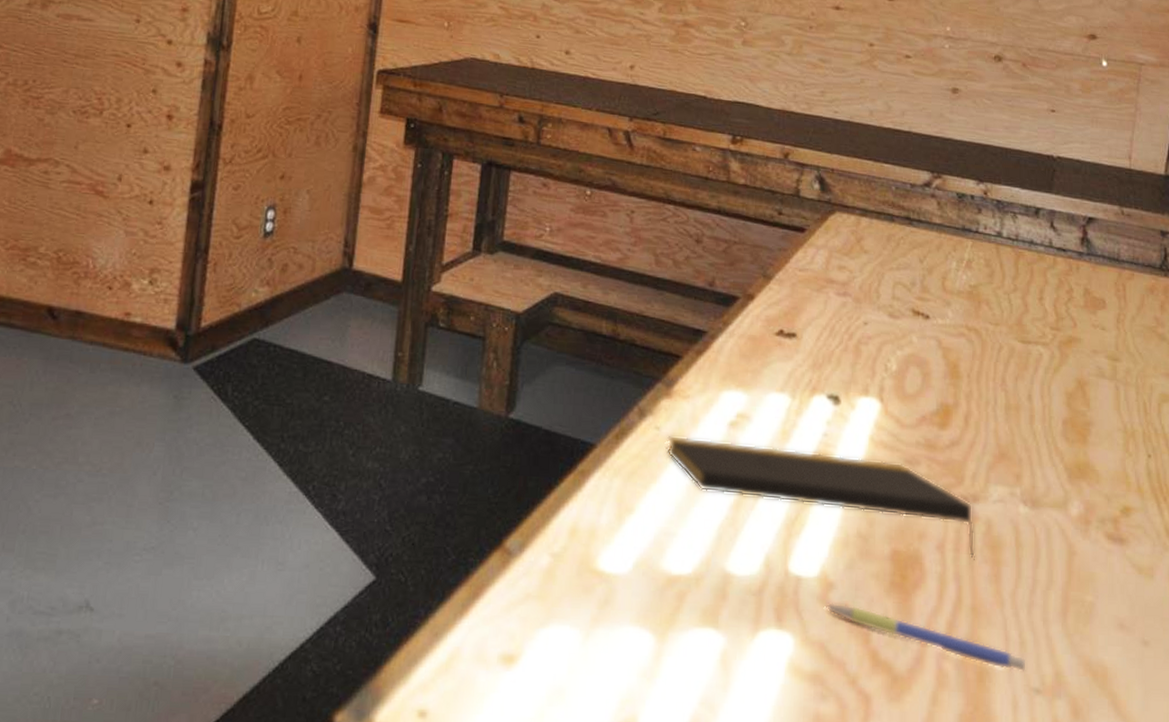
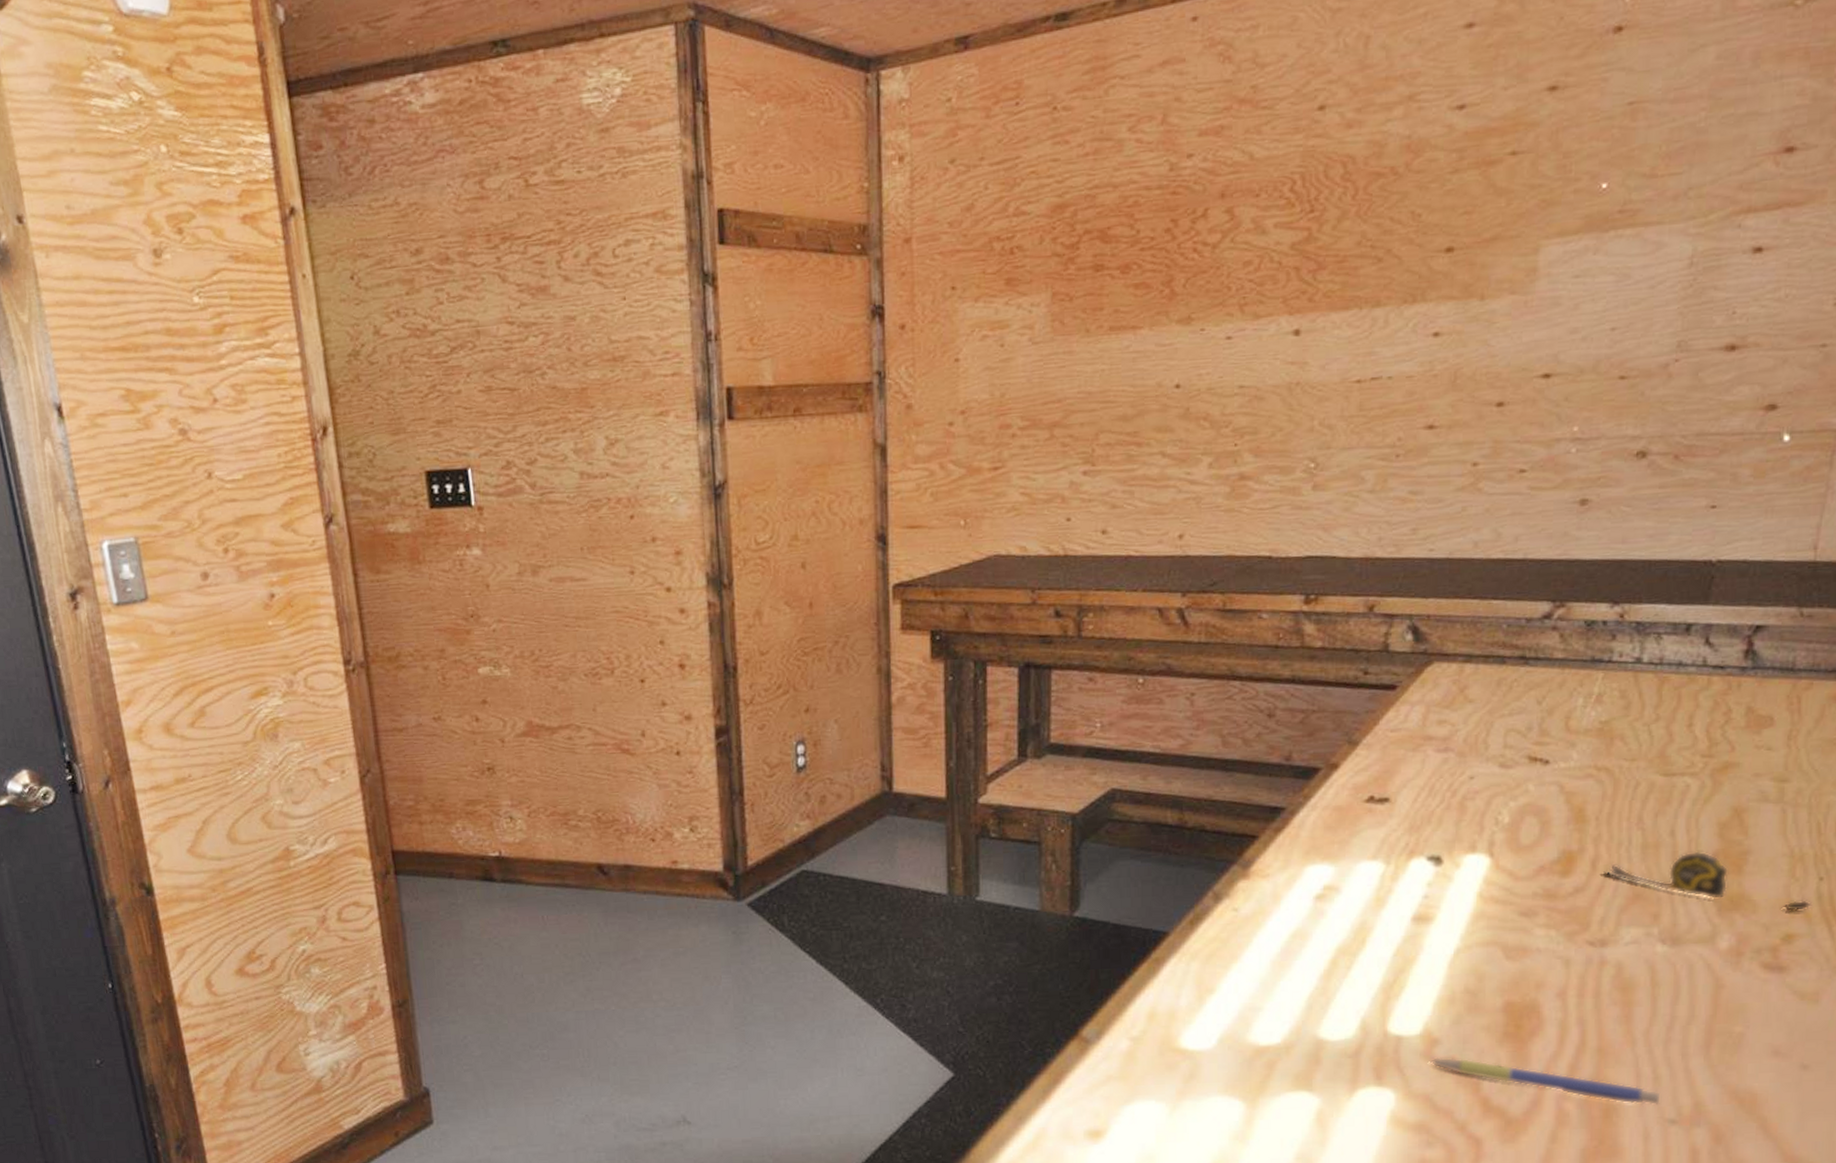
notepad: present [667,435,975,560] -> none [1247,914,1603,1004]
tape measure: none [974,417,1144,486] -> present [1603,851,1813,912]

